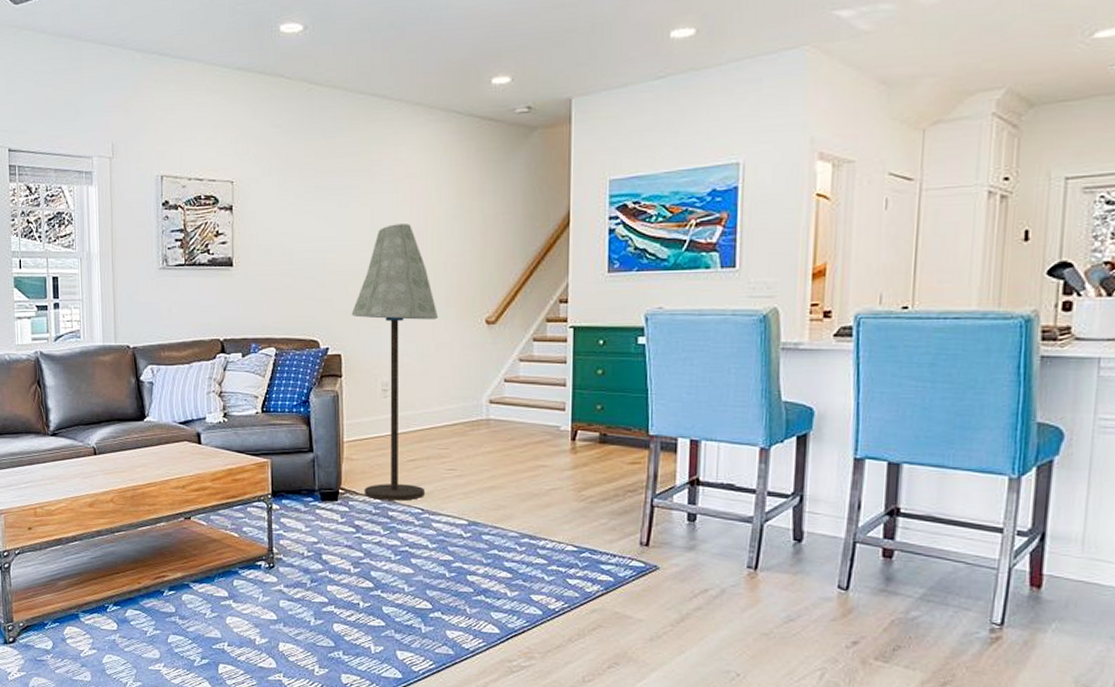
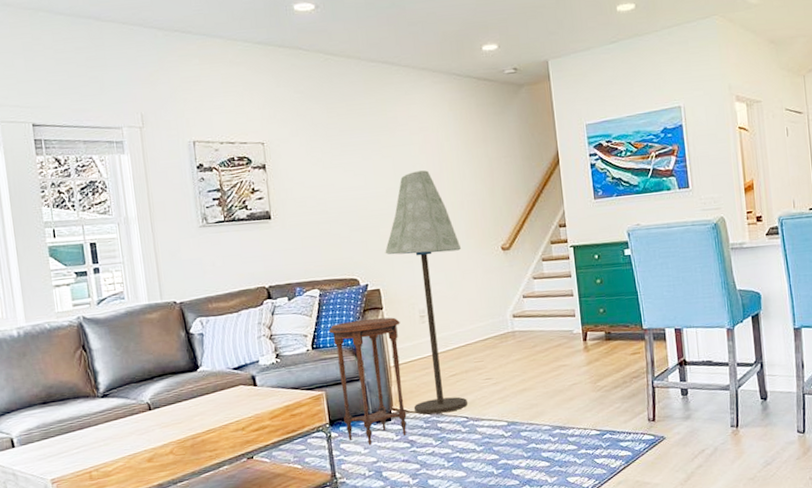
side table: none [281,386,359,524] -> present [329,317,407,446]

